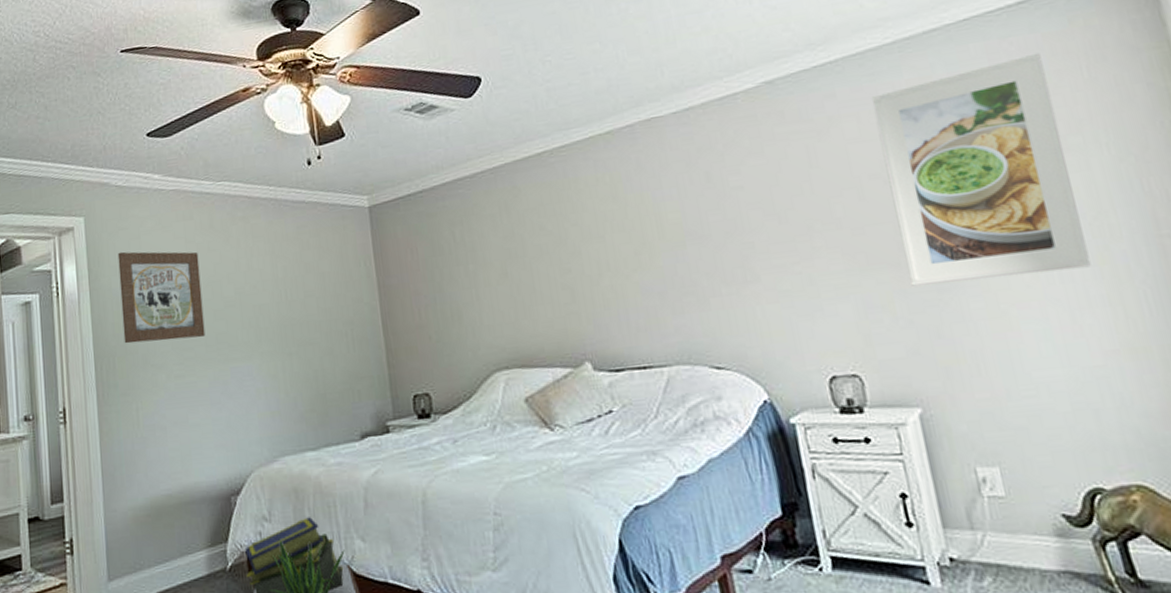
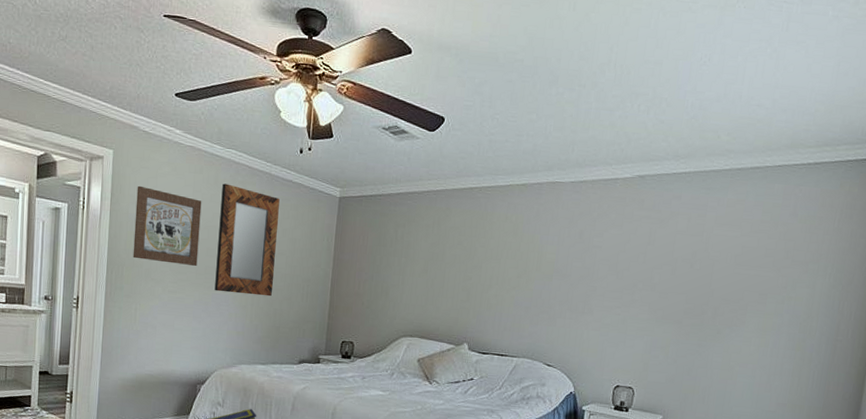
home mirror: none [219,224,307,364] -> present [214,183,280,297]
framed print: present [871,52,1091,286] -> none [683,201,815,350]

